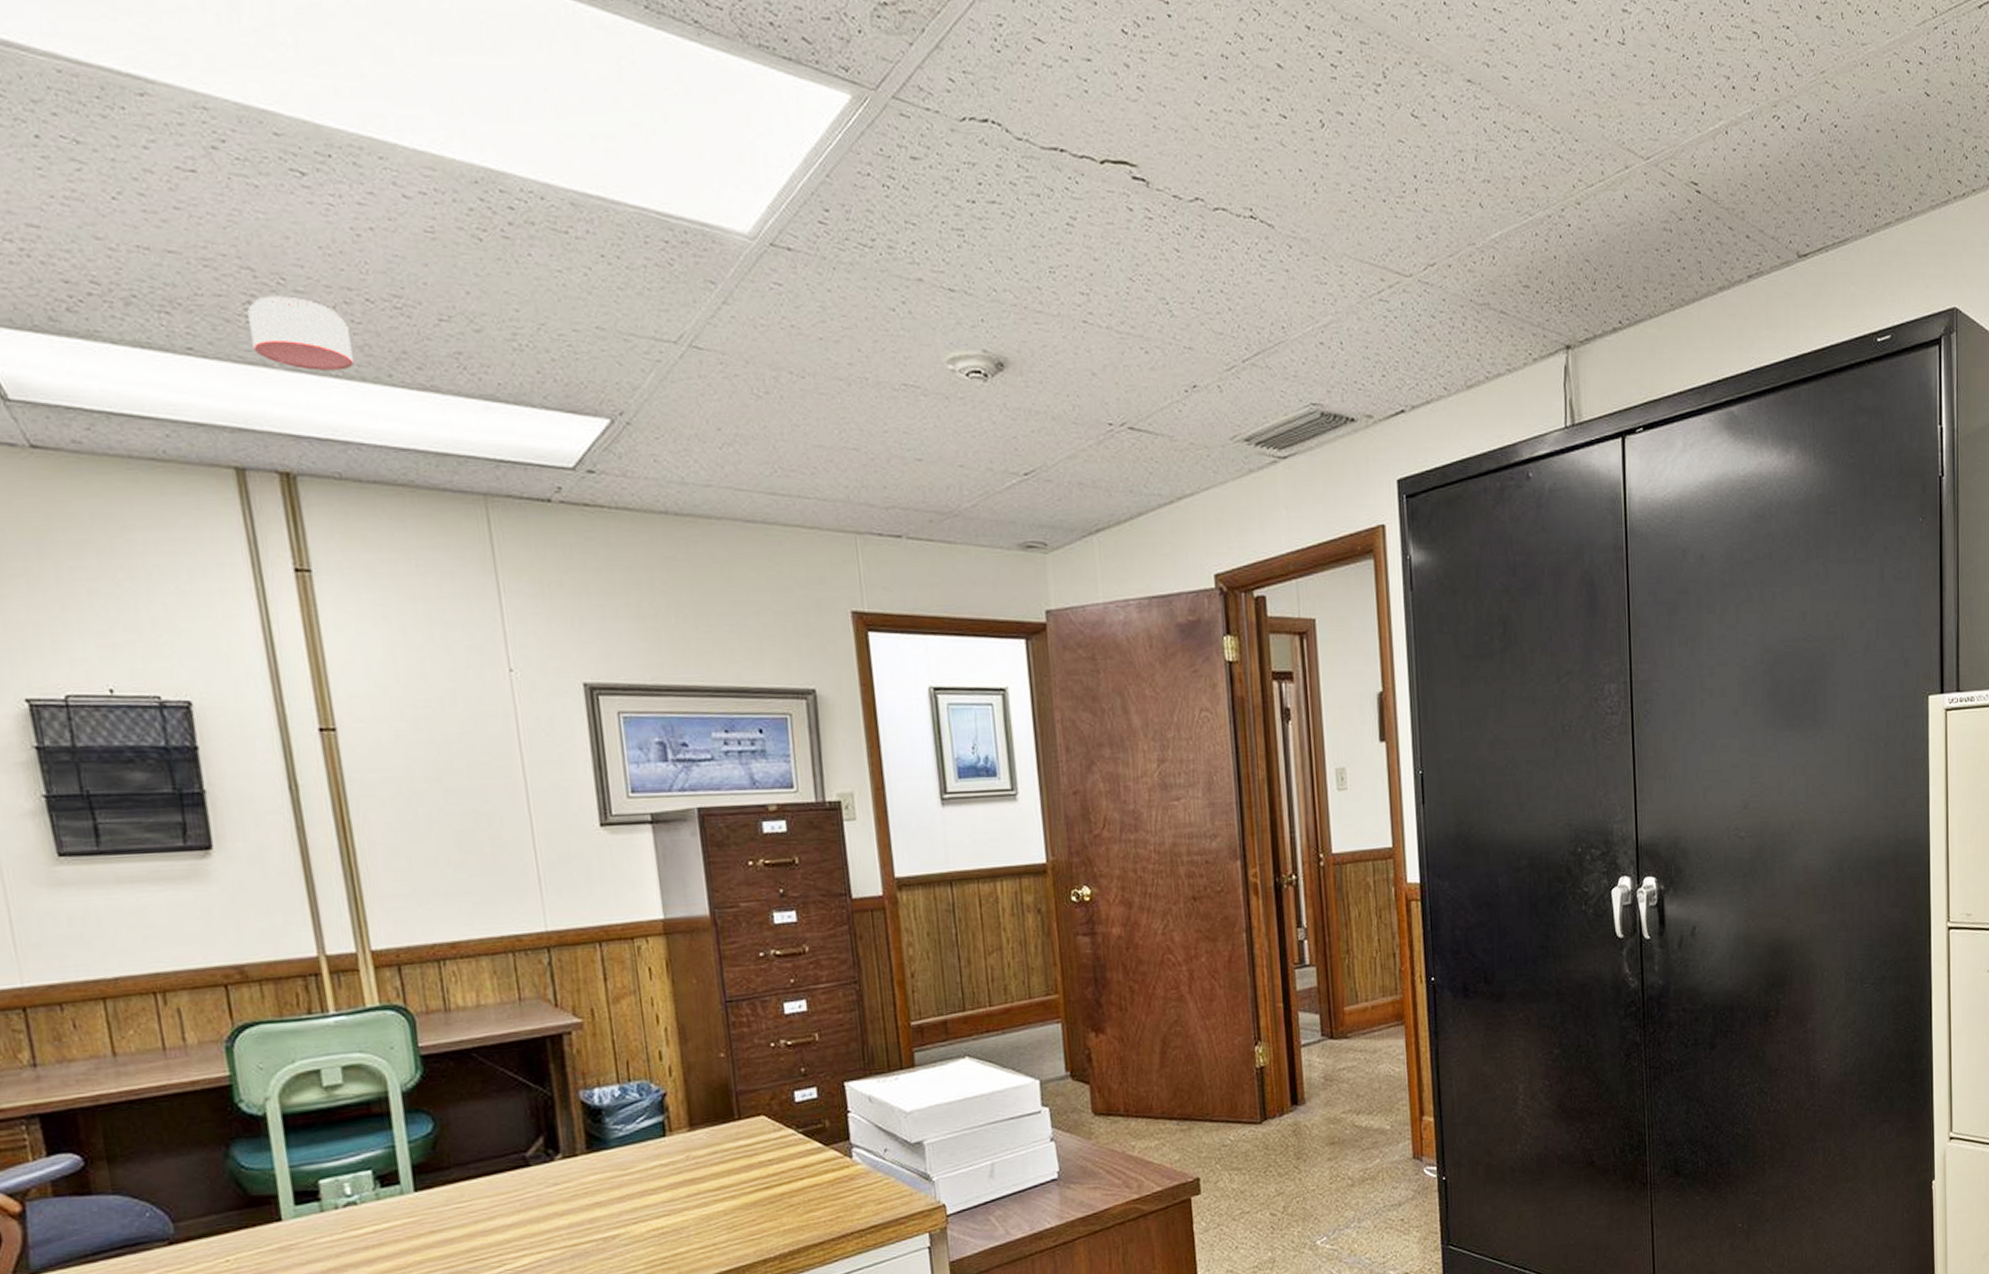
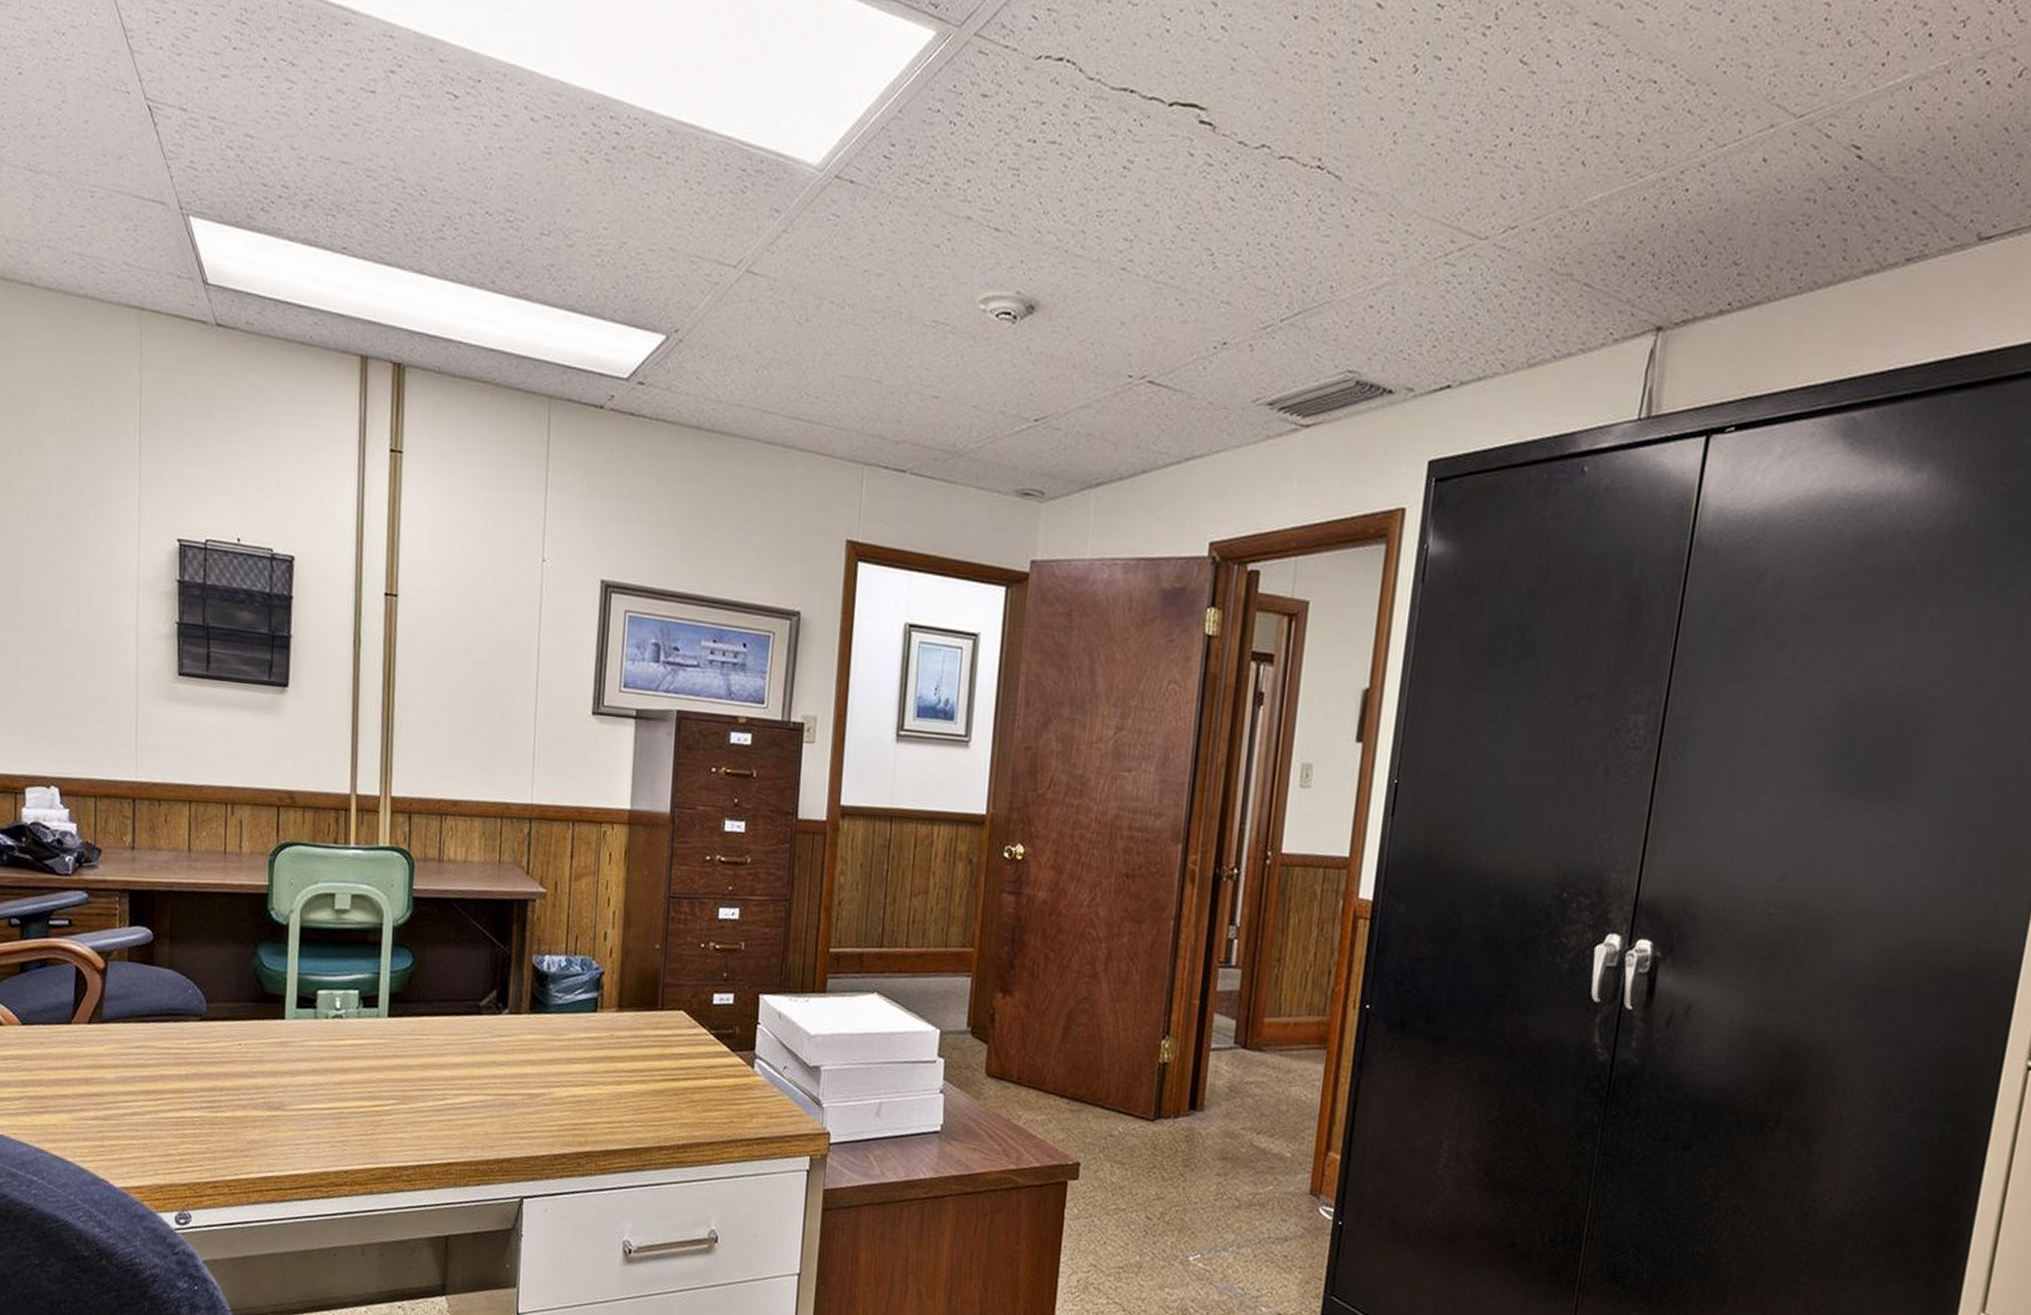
smoke detector: present [247,296,354,370] -> none [392,205,468,275]

